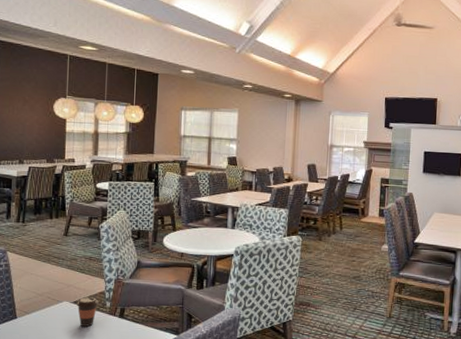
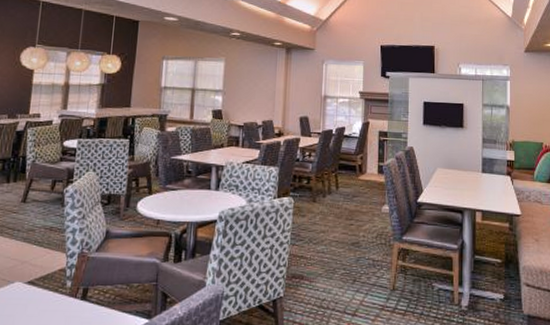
coffee cup: present [77,296,99,327] -> none [31,275,58,312]

